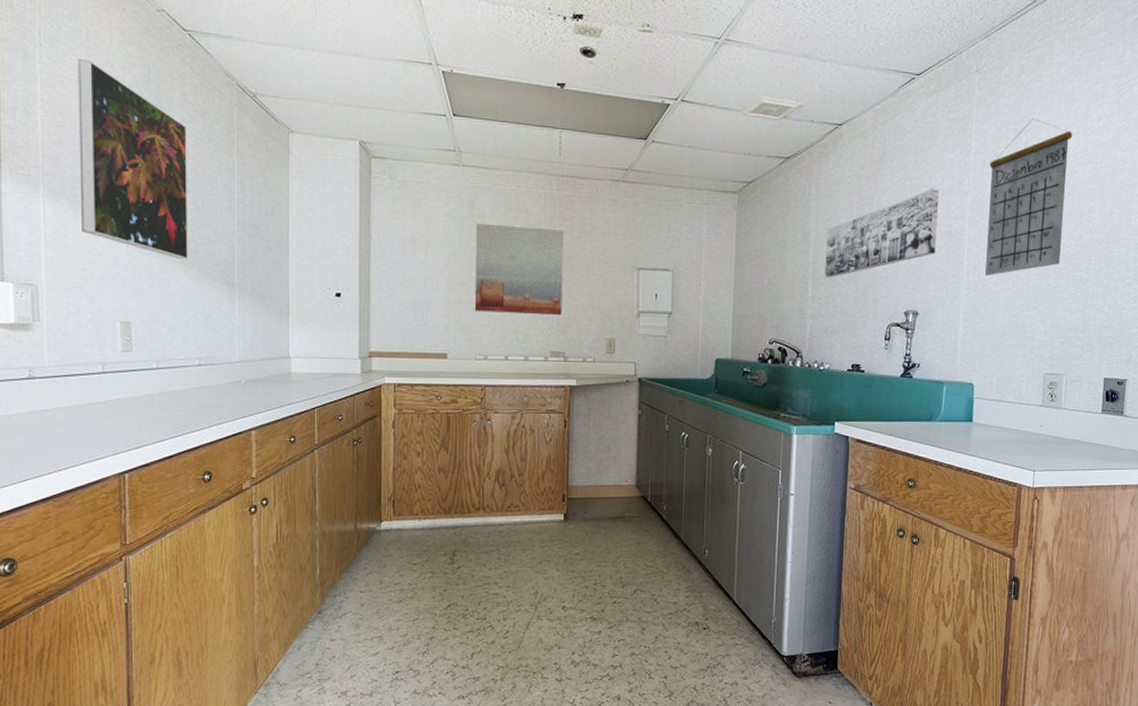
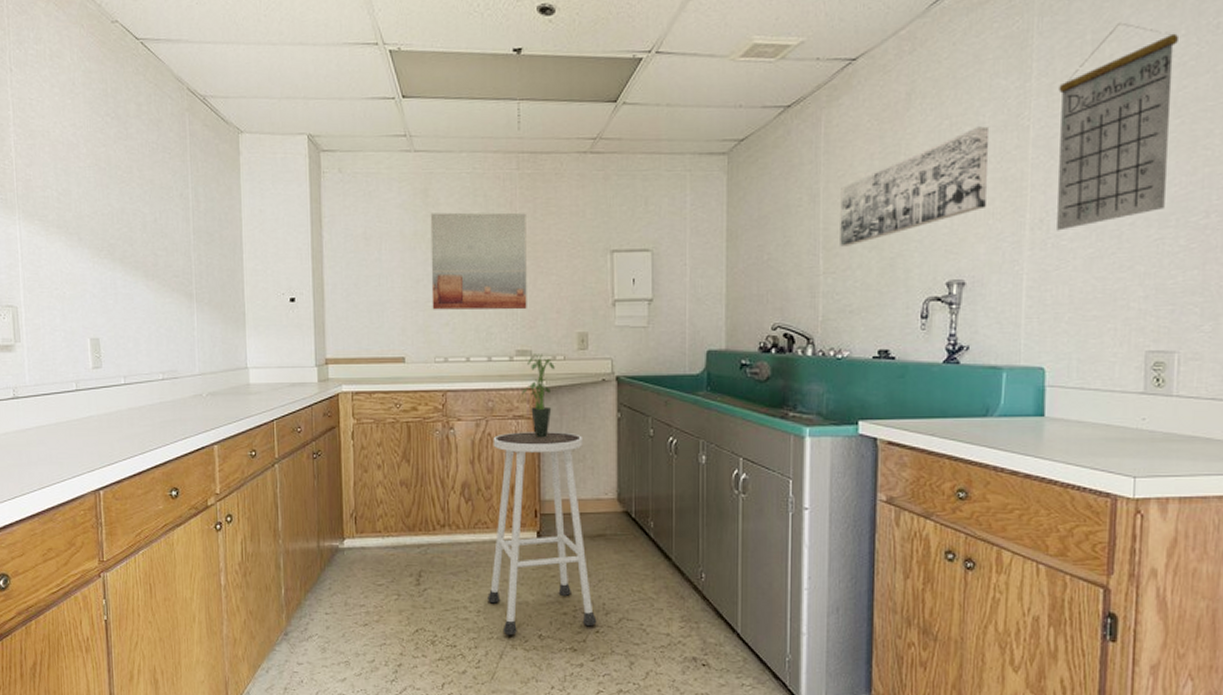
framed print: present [77,59,188,260] -> none [43,80,148,273]
stool: none [517,425,615,608] -> present [487,432,597,636]
potted plant: none [555,355,585,431] -> present [522,354,555,438]

